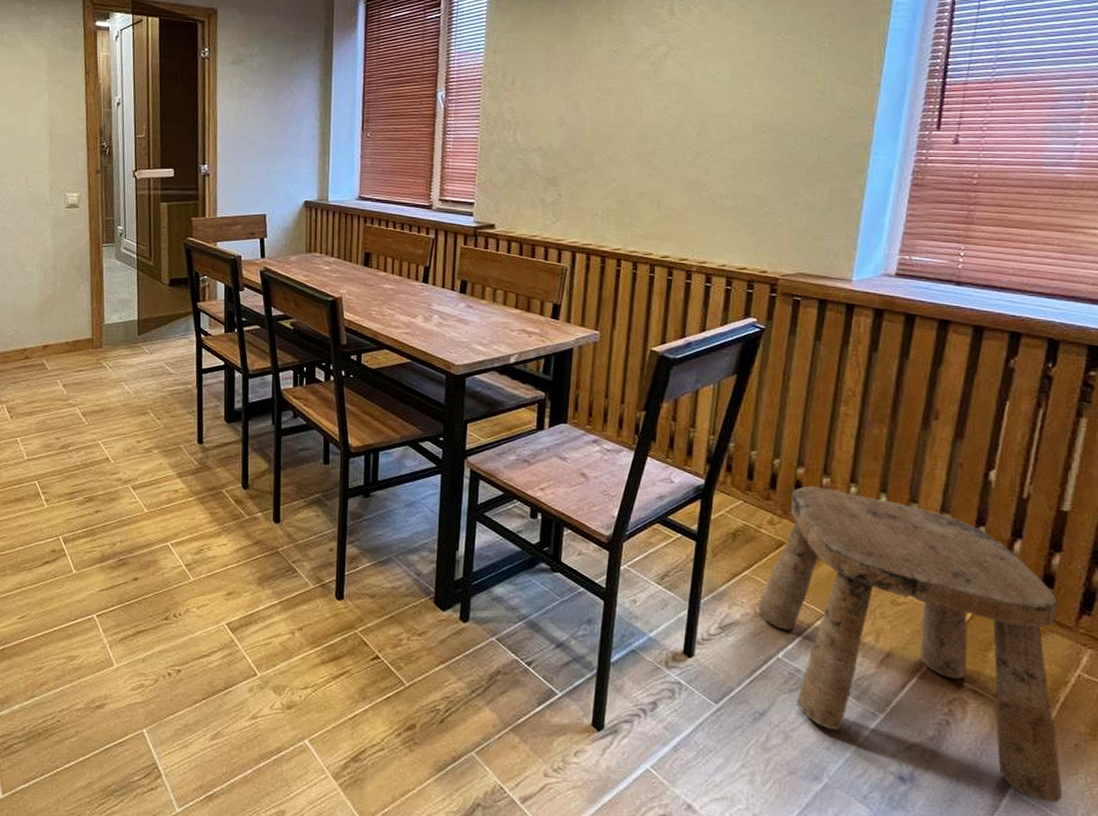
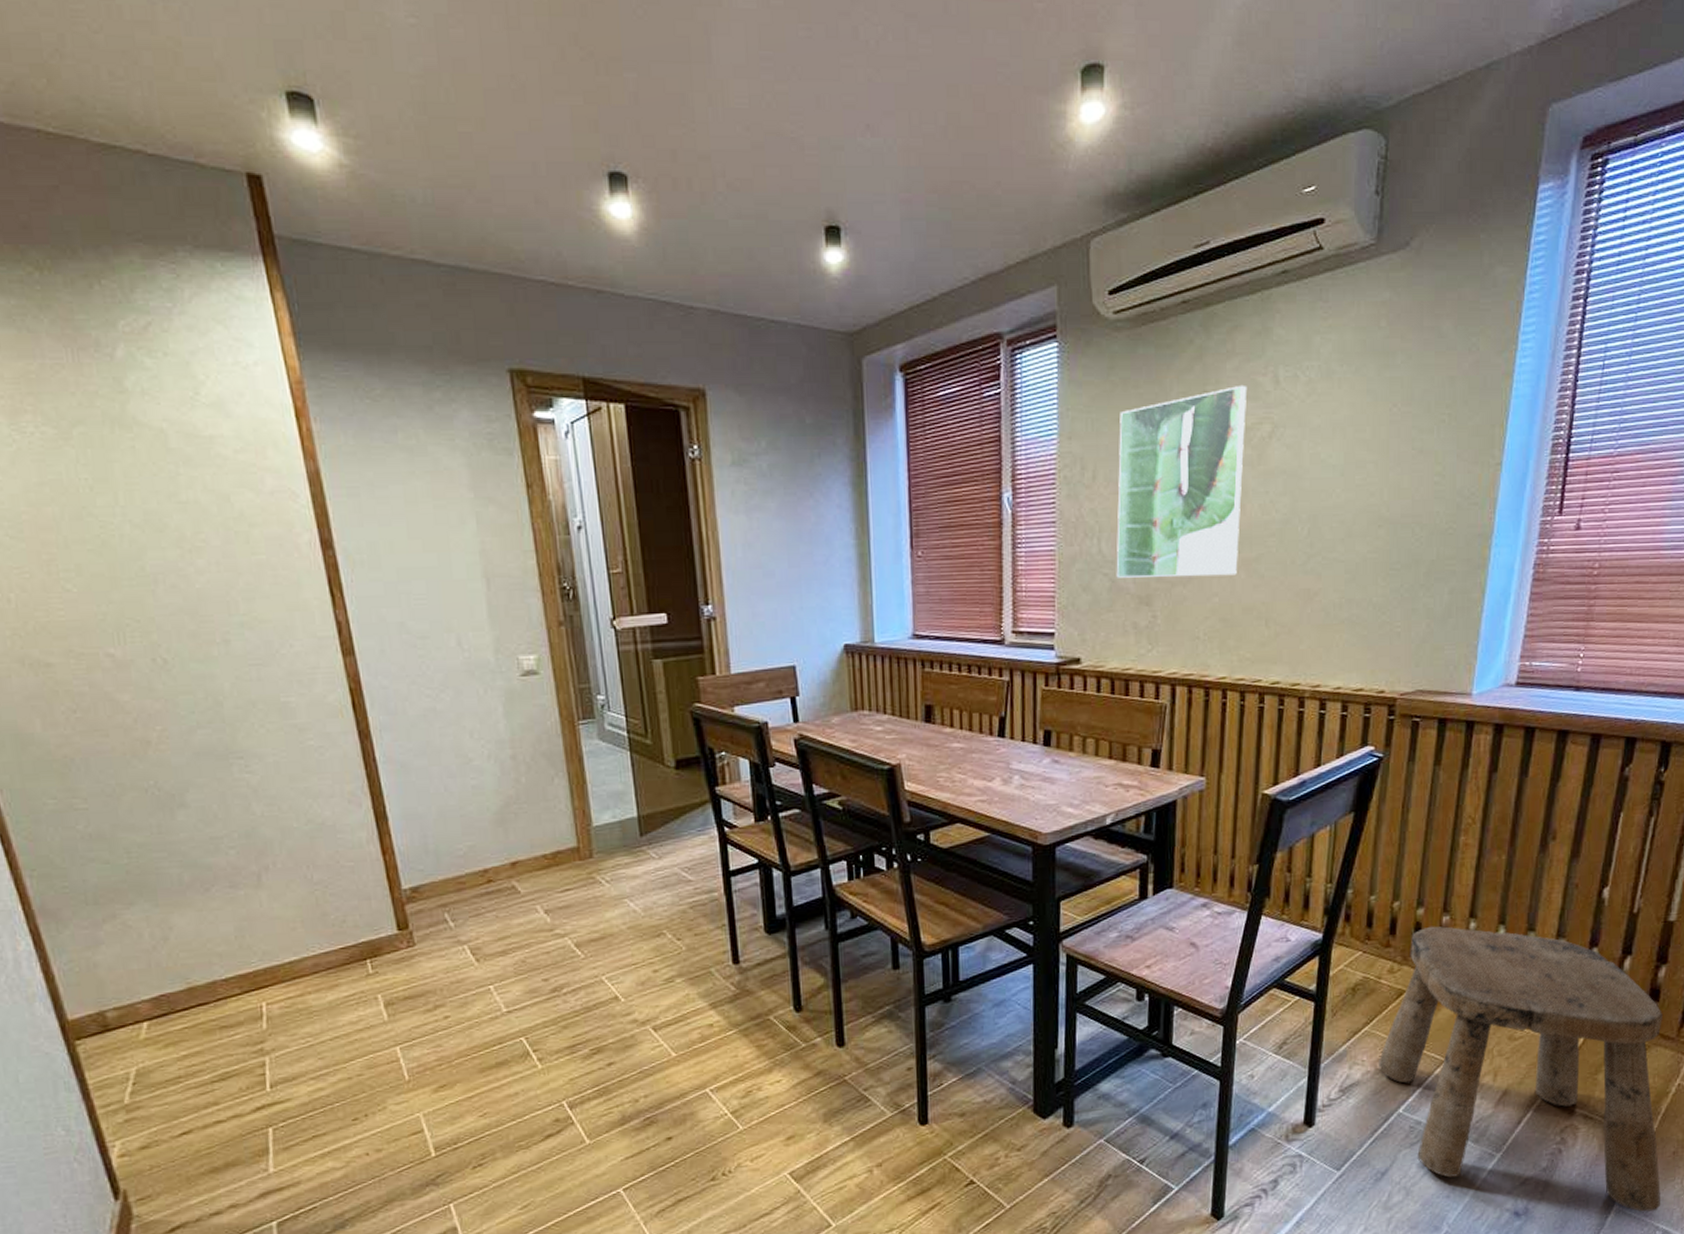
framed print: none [528,14,646,166] -> present [1116,384,1248,578]

